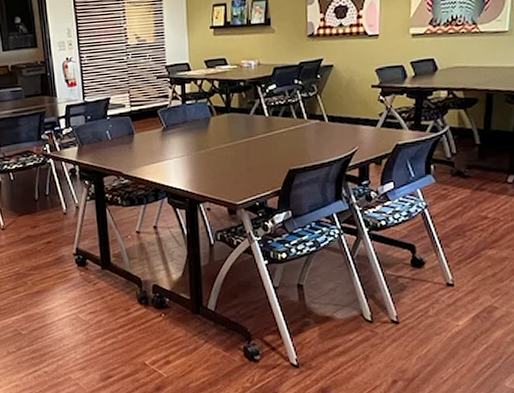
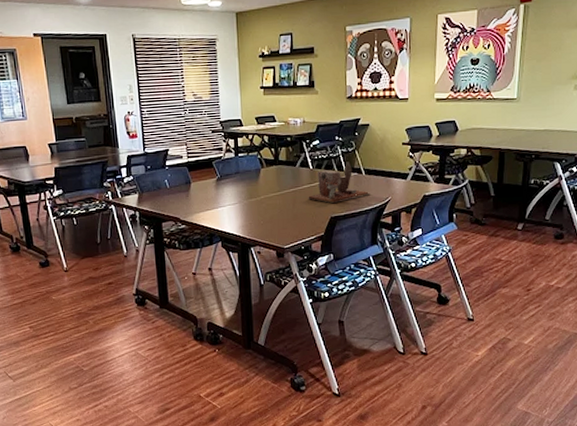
desk organizer: none [263,107,334,155] -> present [308,161,370,204]

